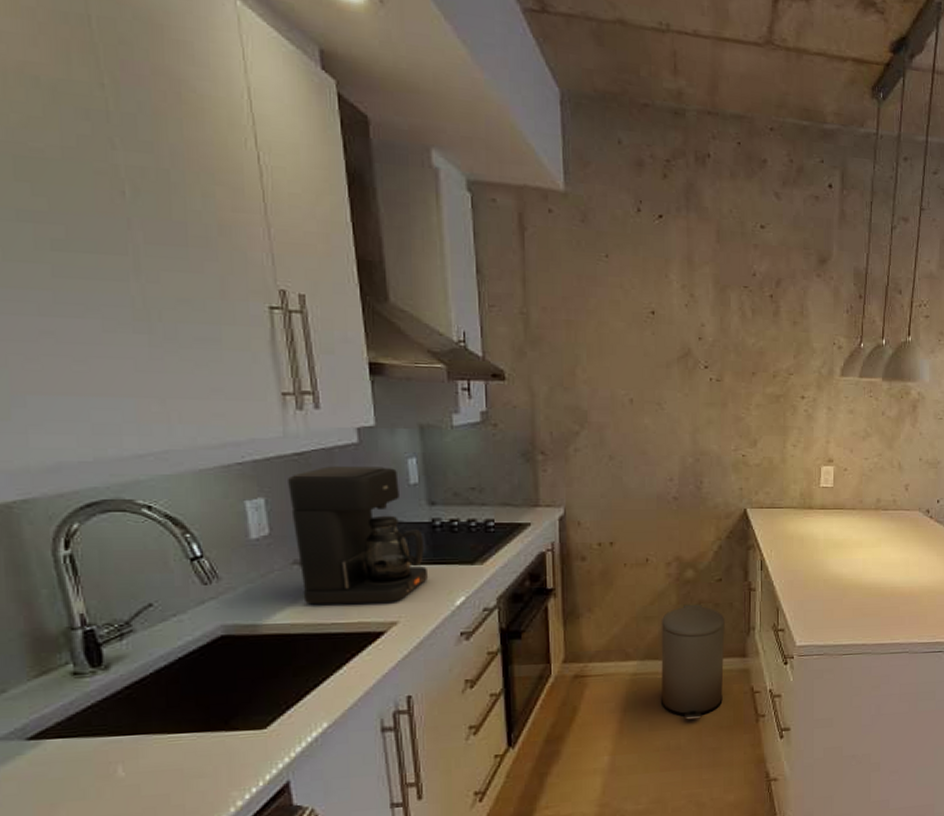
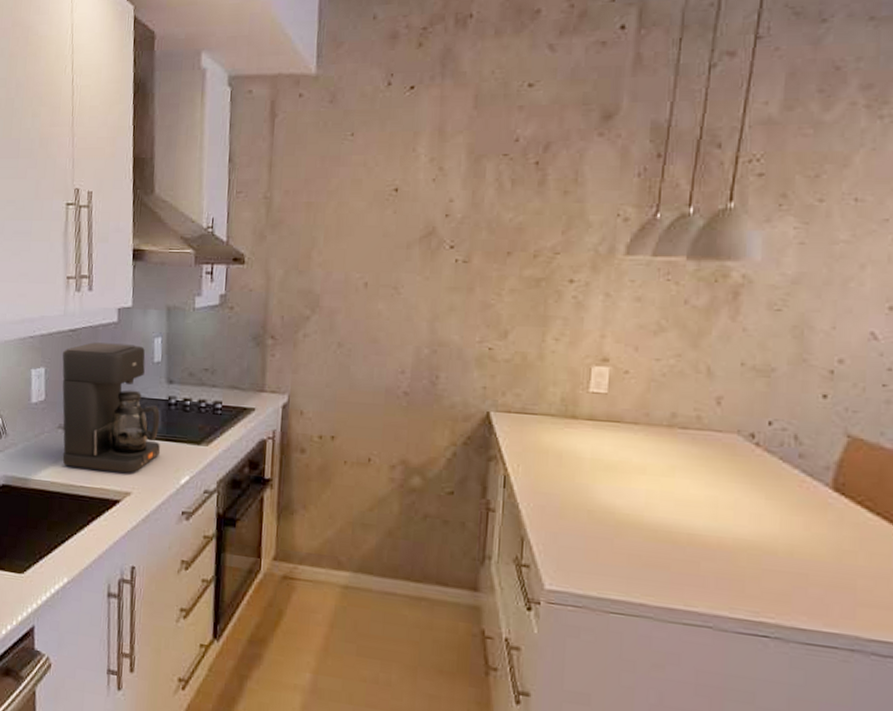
pedal bin: present [661,604,725,720] -> none [373,516,454,655]

